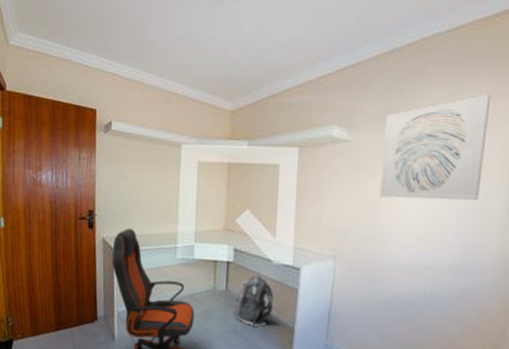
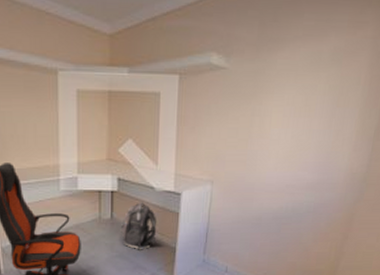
wall art: present [379,95,491,201] -> none [252,24,353,125]

